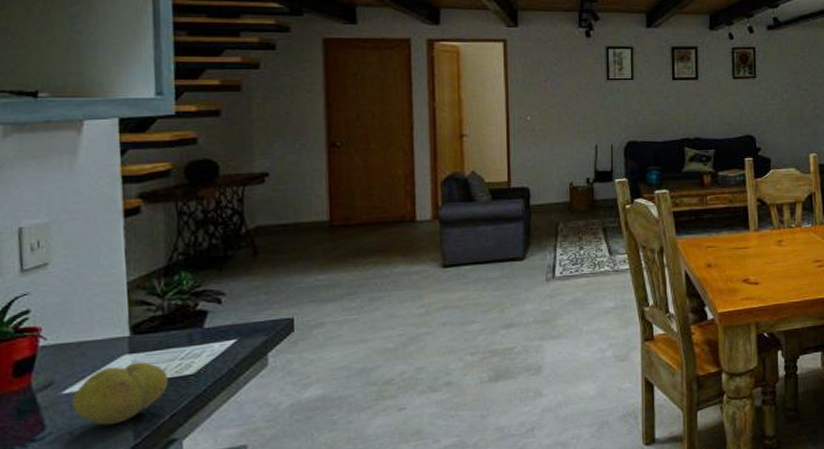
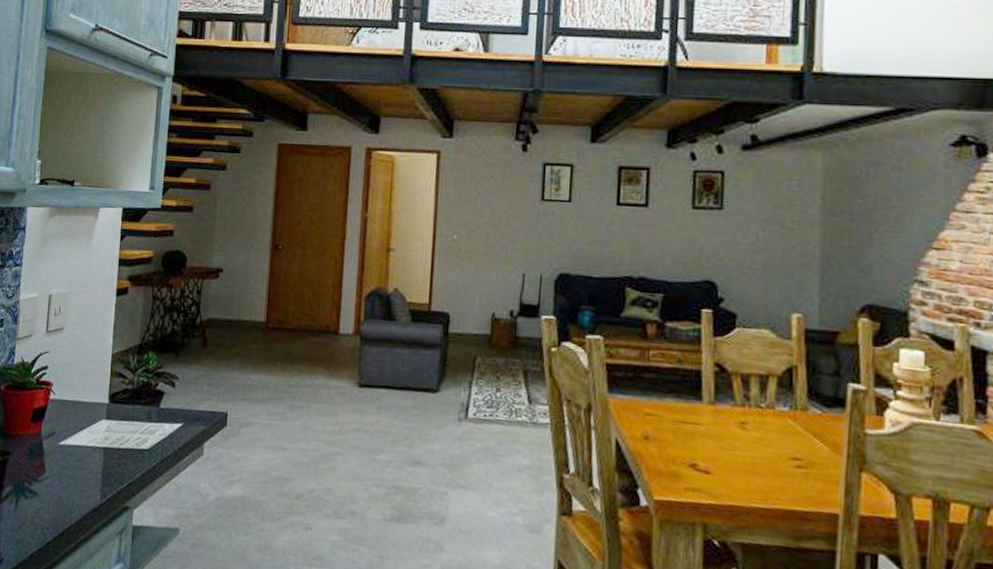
fruit: present [72,362,169,426] -> none [64,428,130,482]

